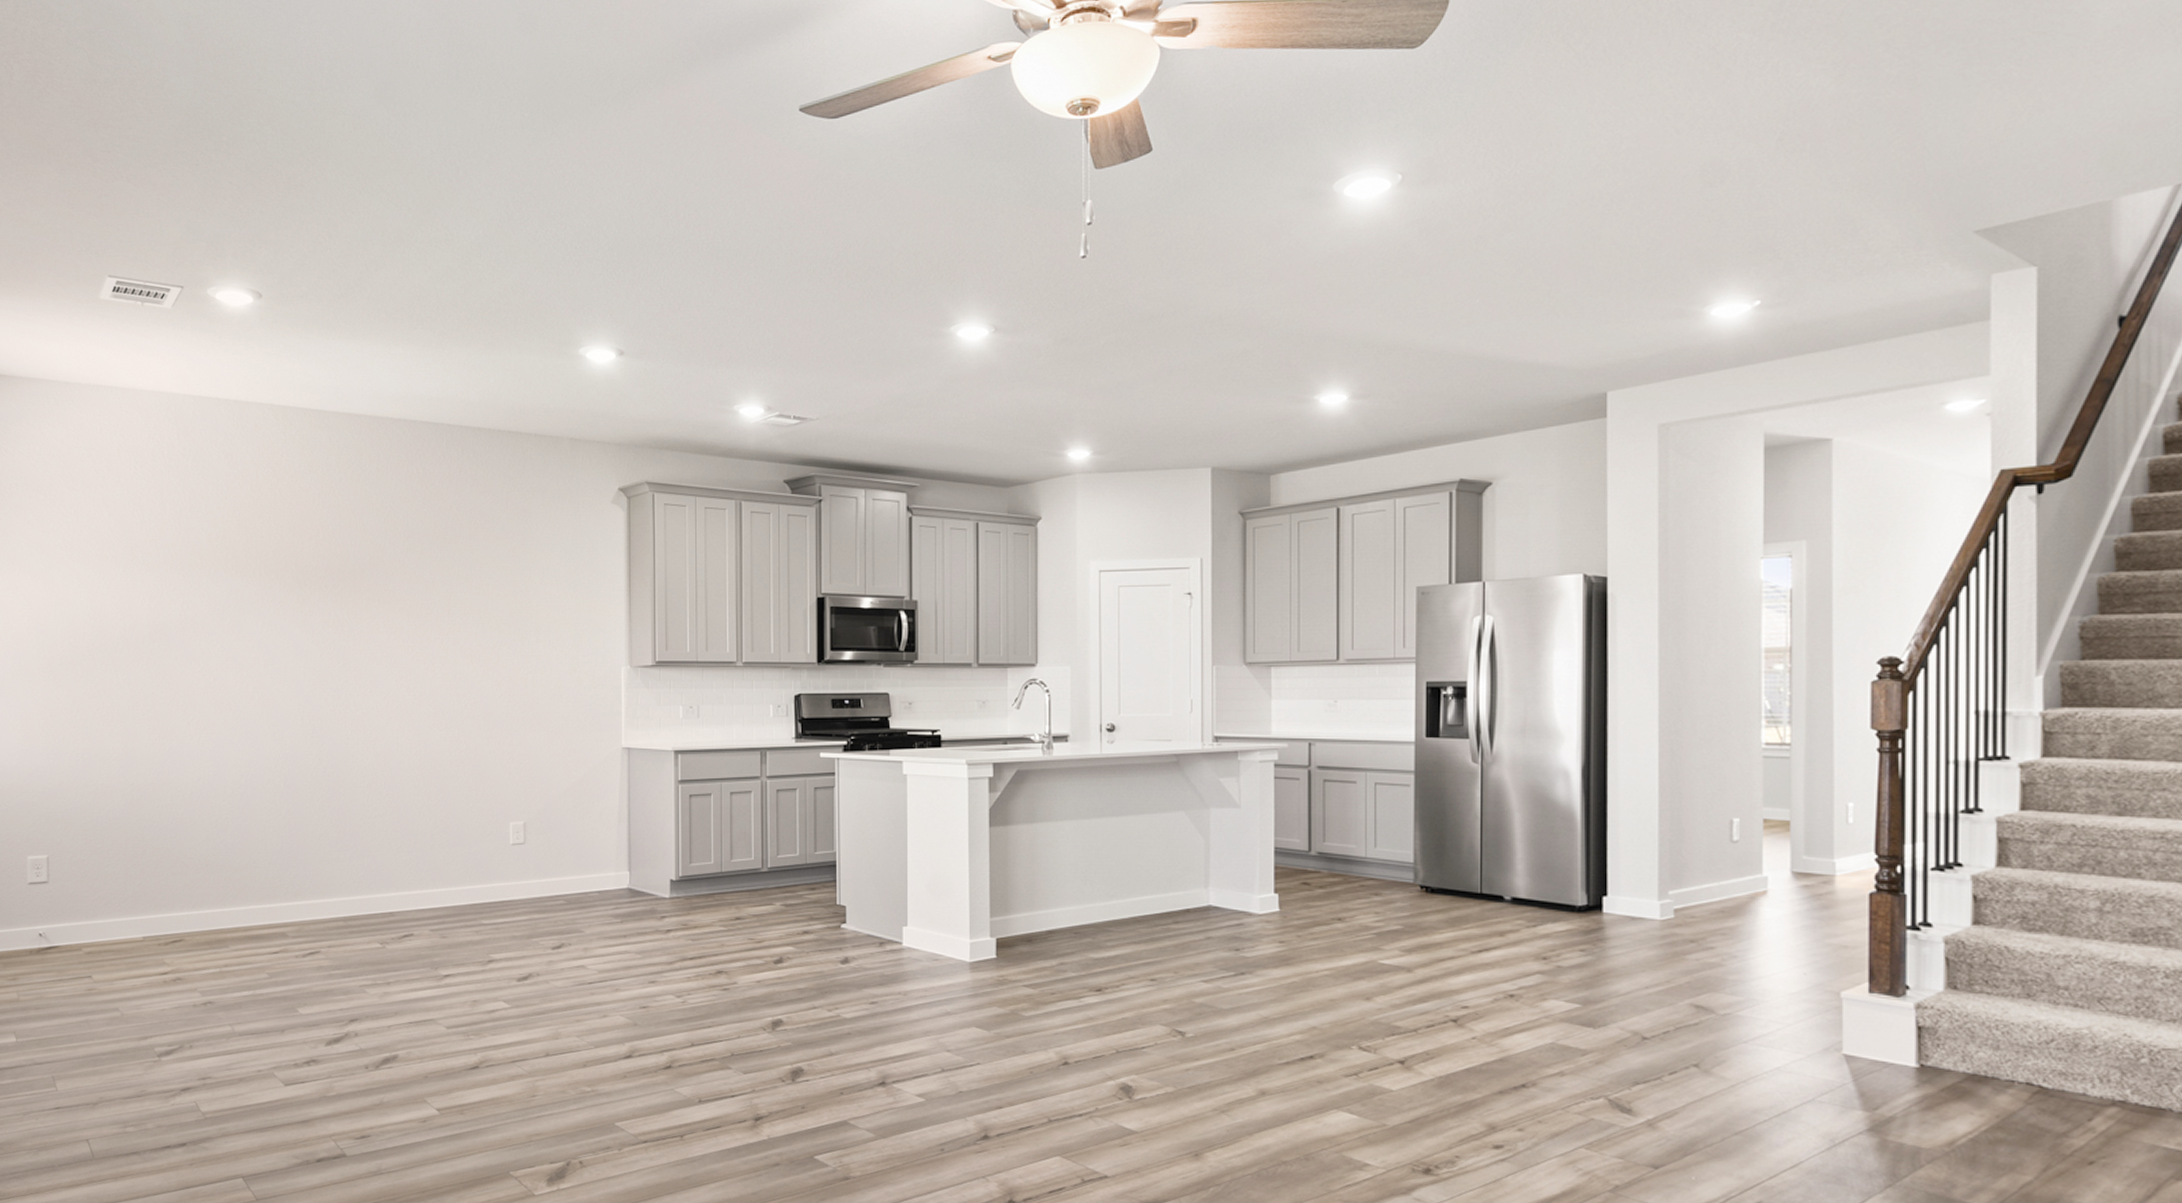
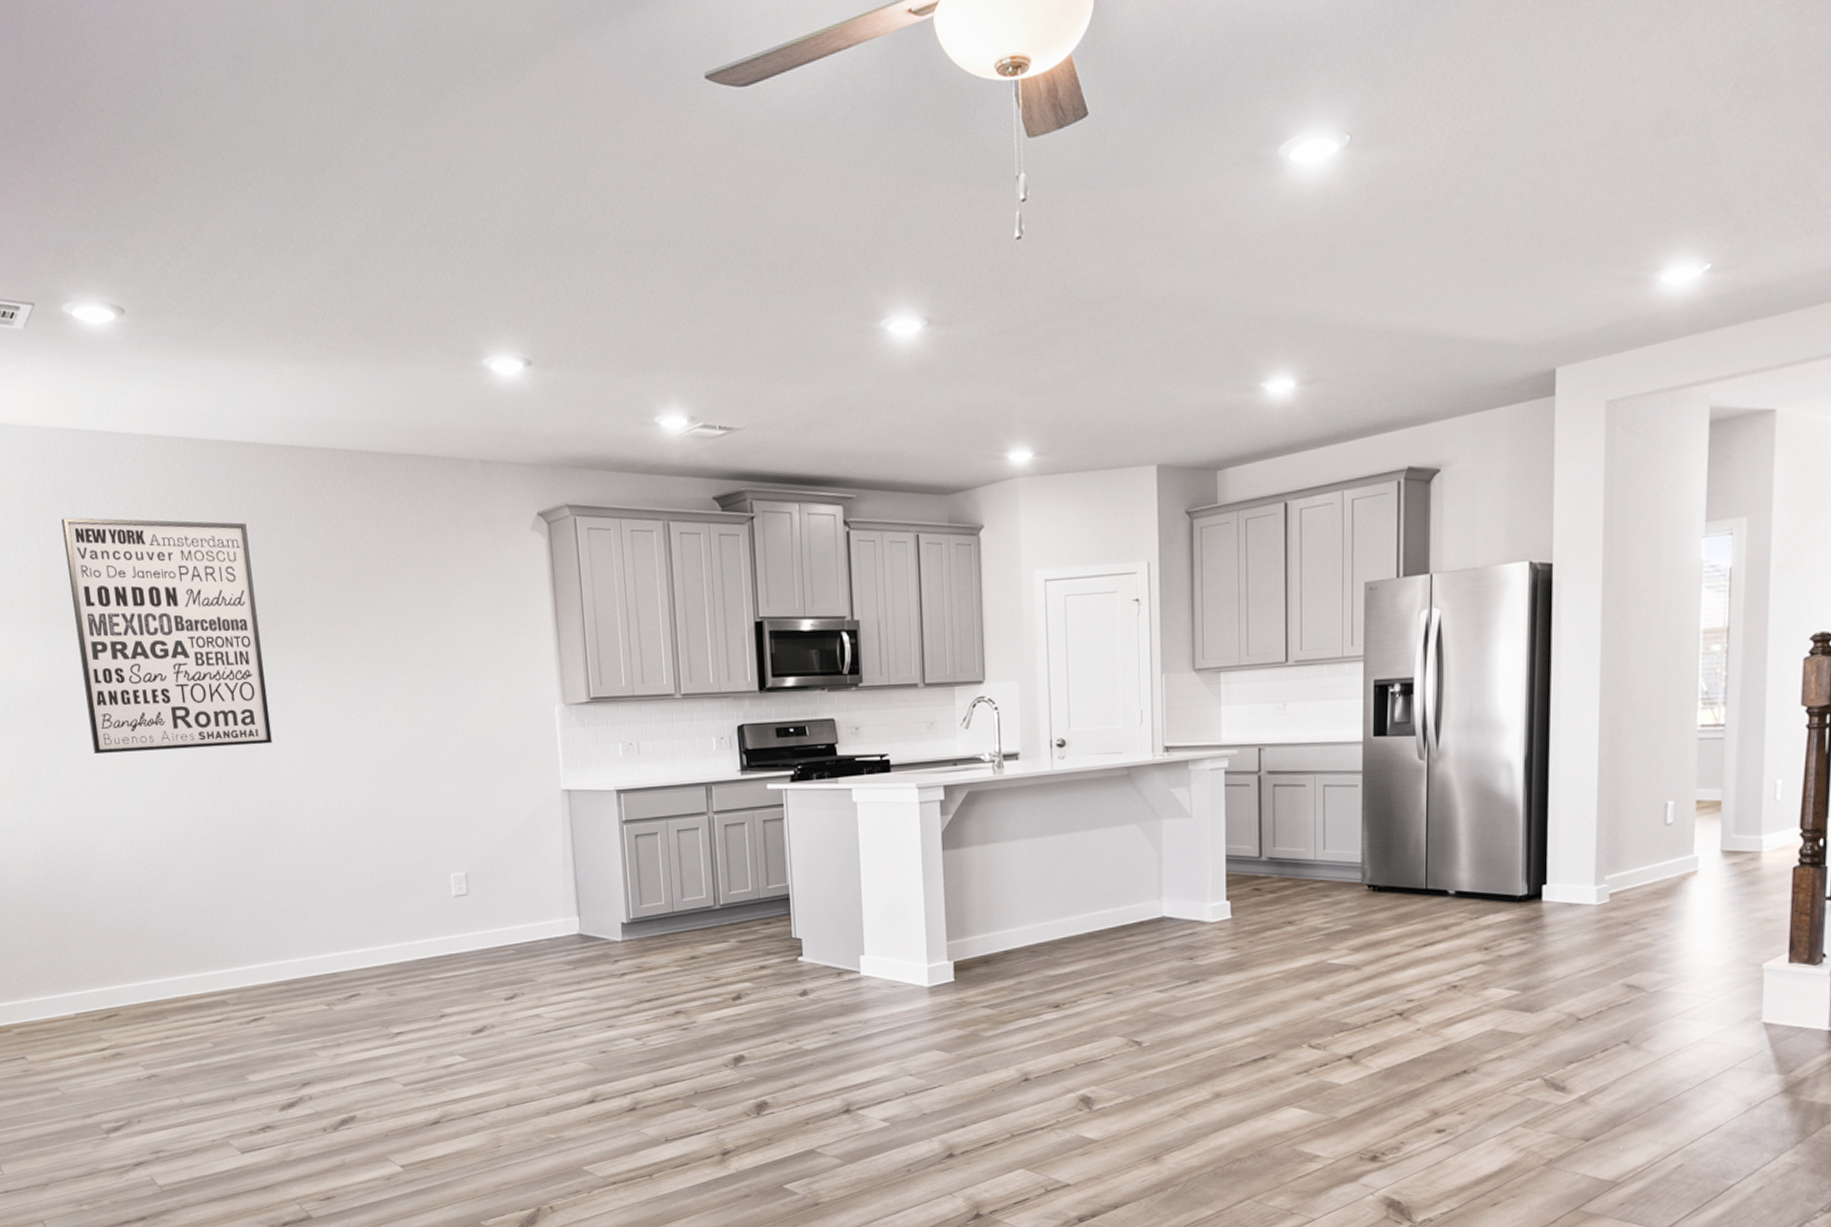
wall art: none [185,475,354,690] -> present [61,517,272,754]

